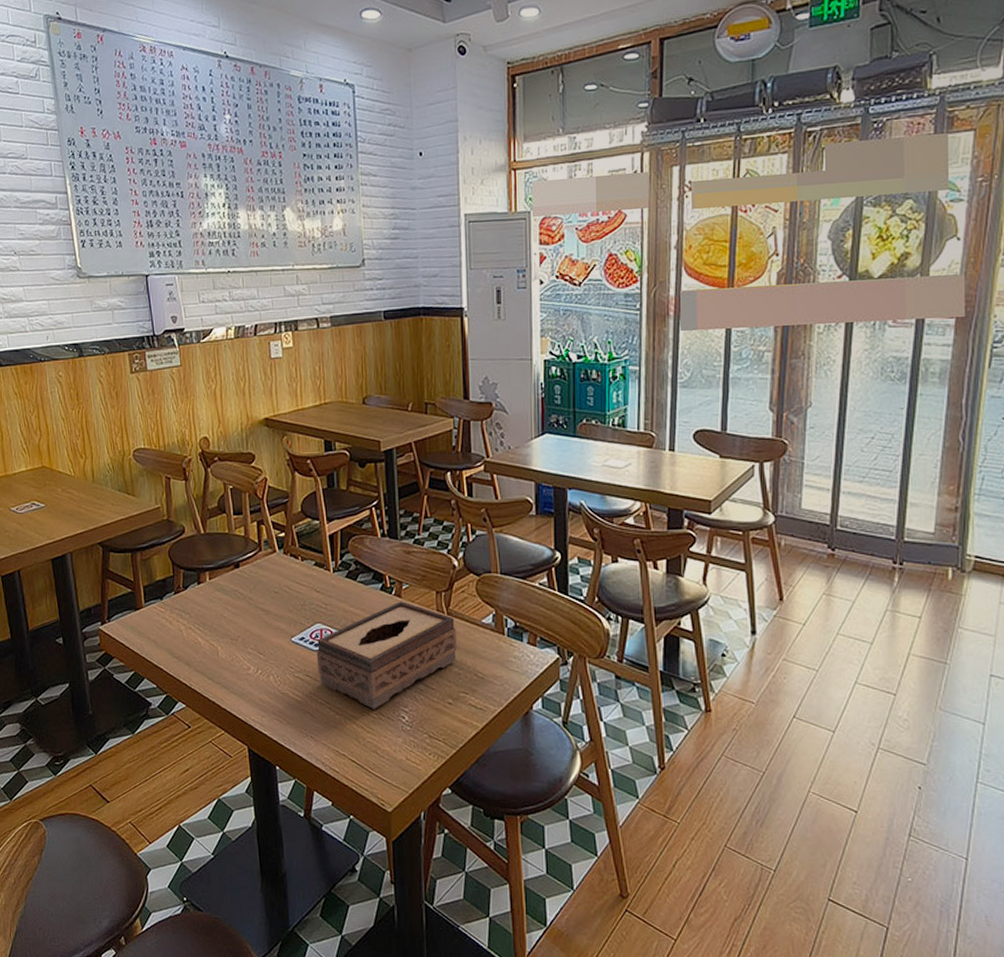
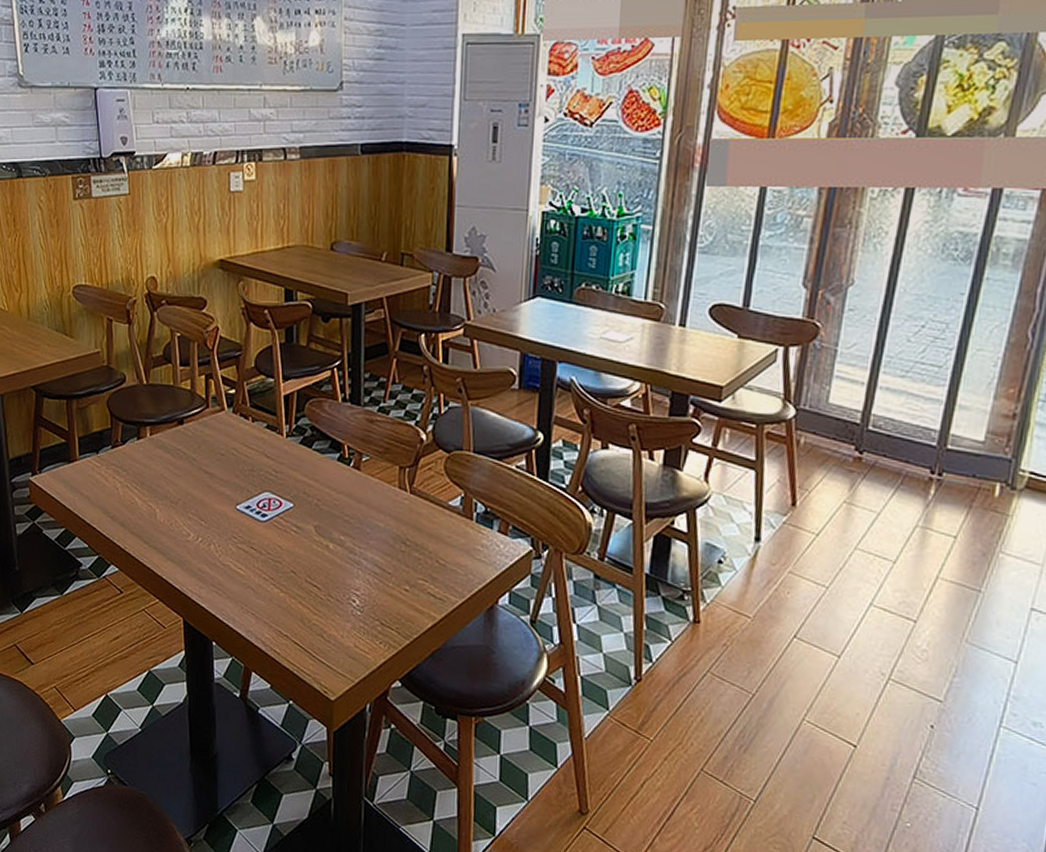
tissue box: present [316,601,457,709] -> none [263,474,419,590]

